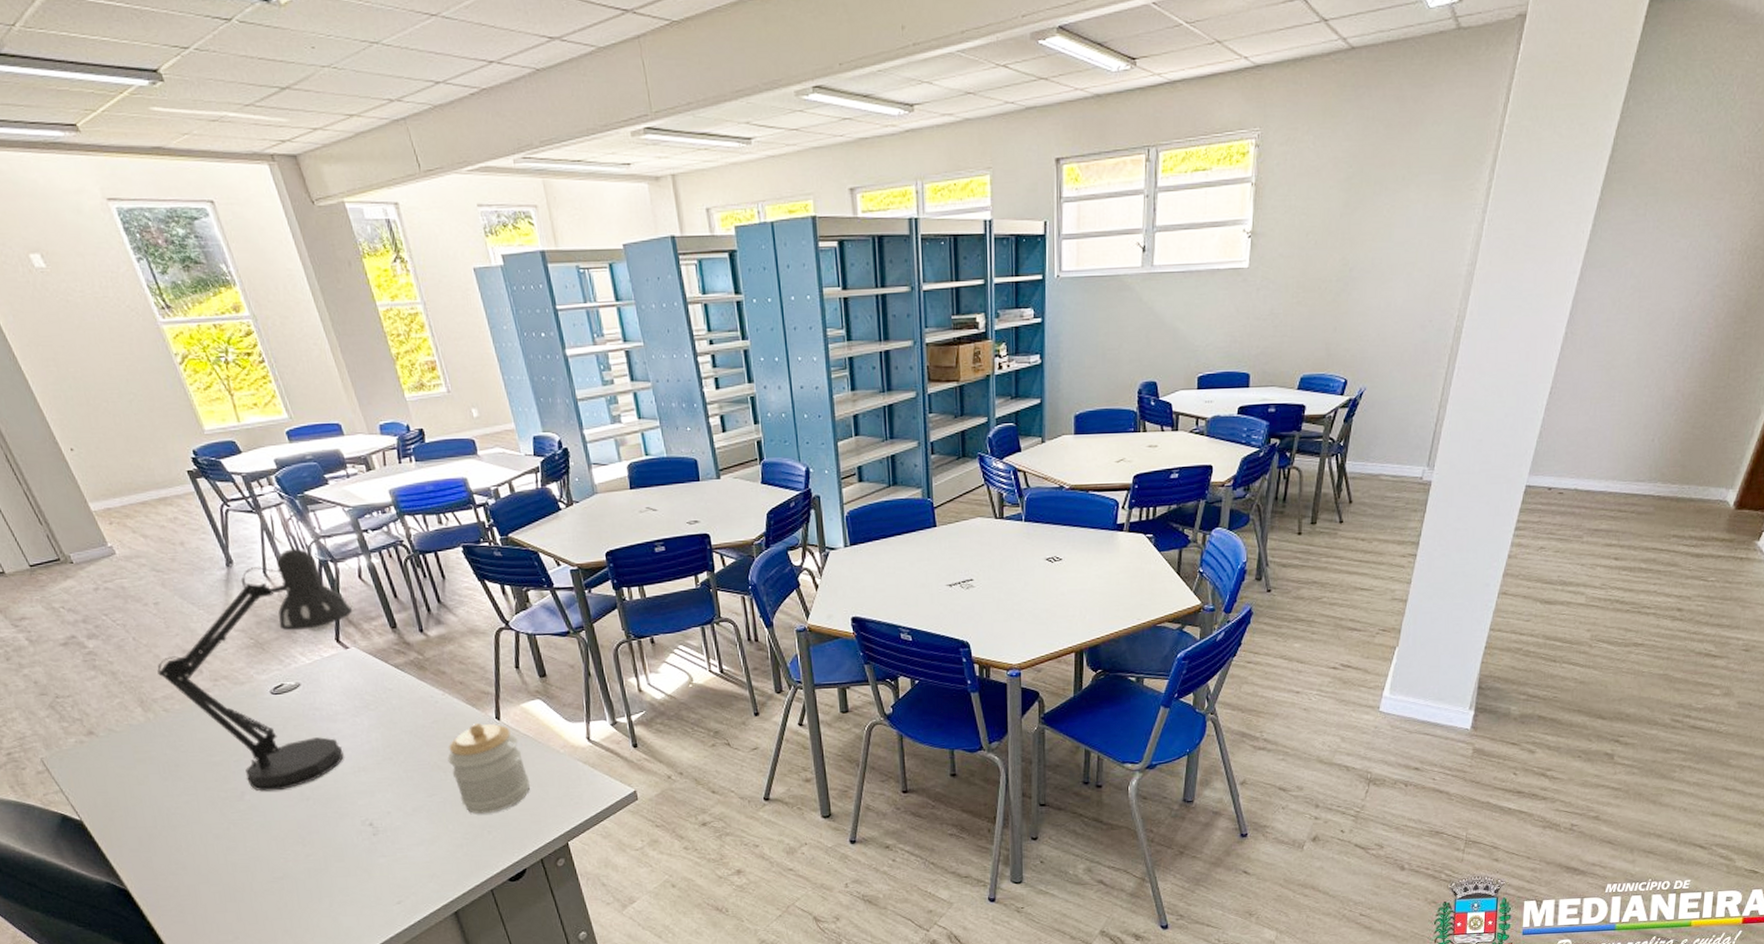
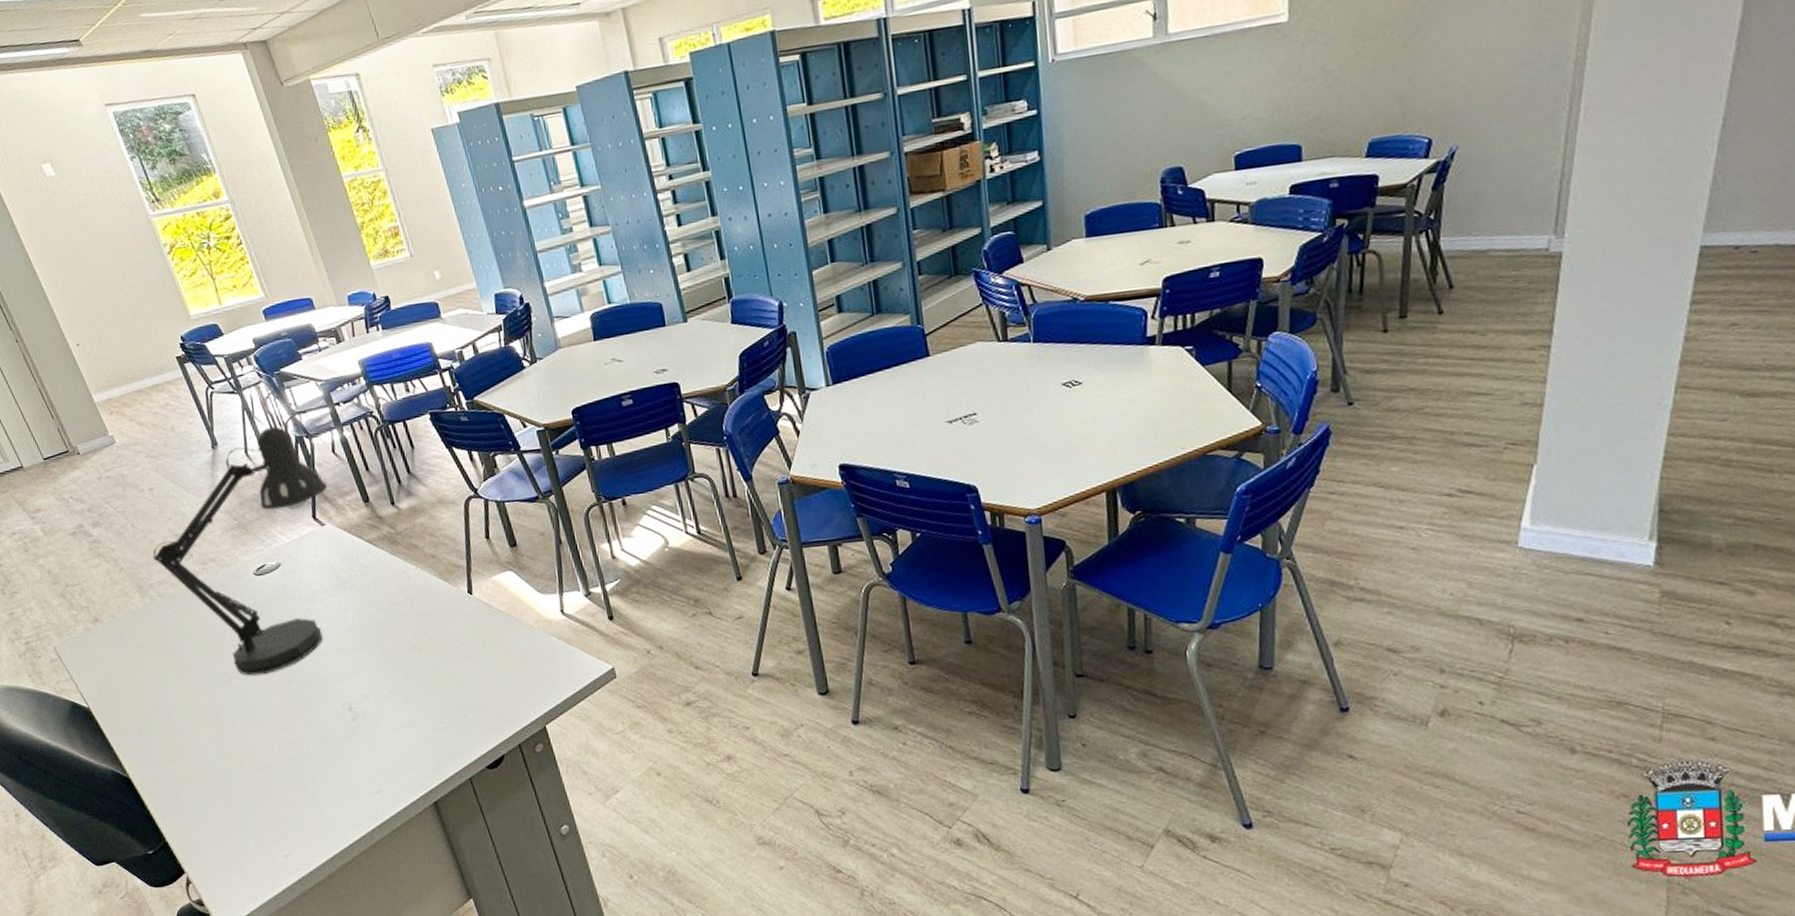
jar: present [447,723,531,814] -> none [422,599,505,696]

